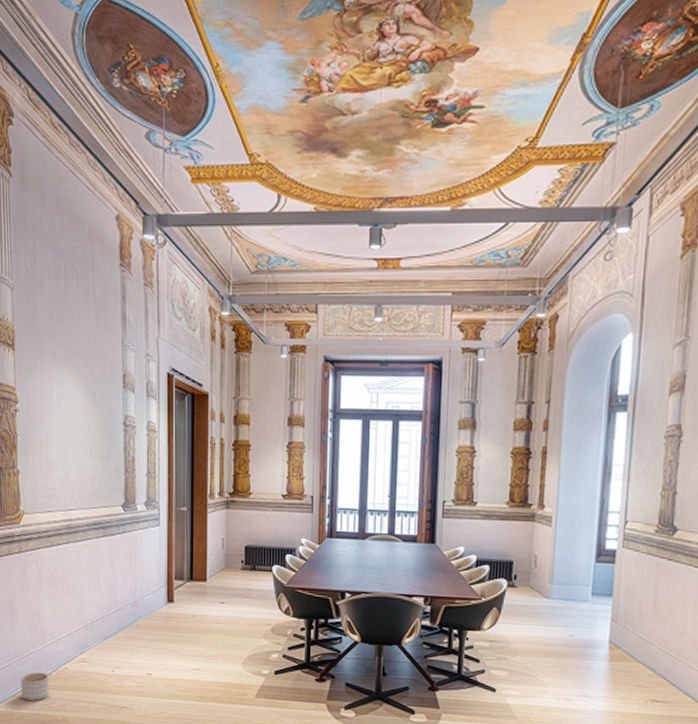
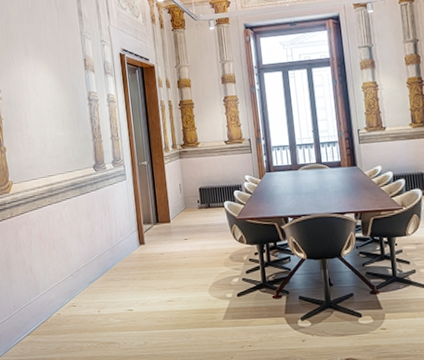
planter: present [21,672,50,701] -> none [21,320,47,347]

